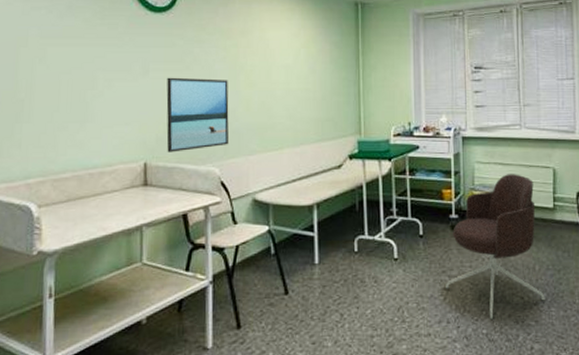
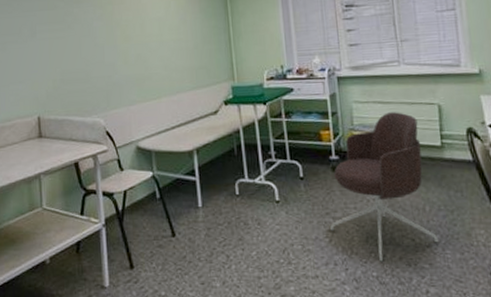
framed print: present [166,77,229,153] -> none [52,36,111,106]

